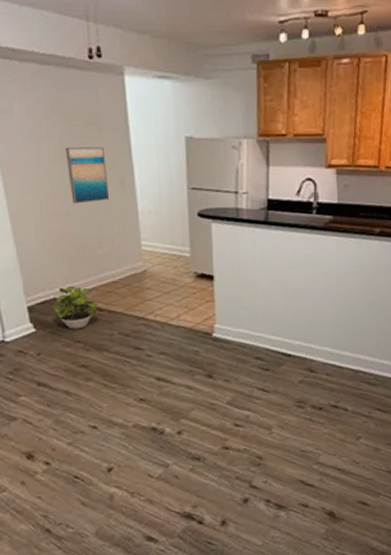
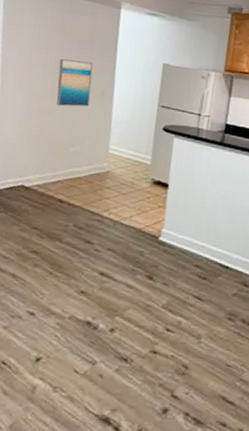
potted plant: present [53,286,98,330] -> none [19,176,60,217]

